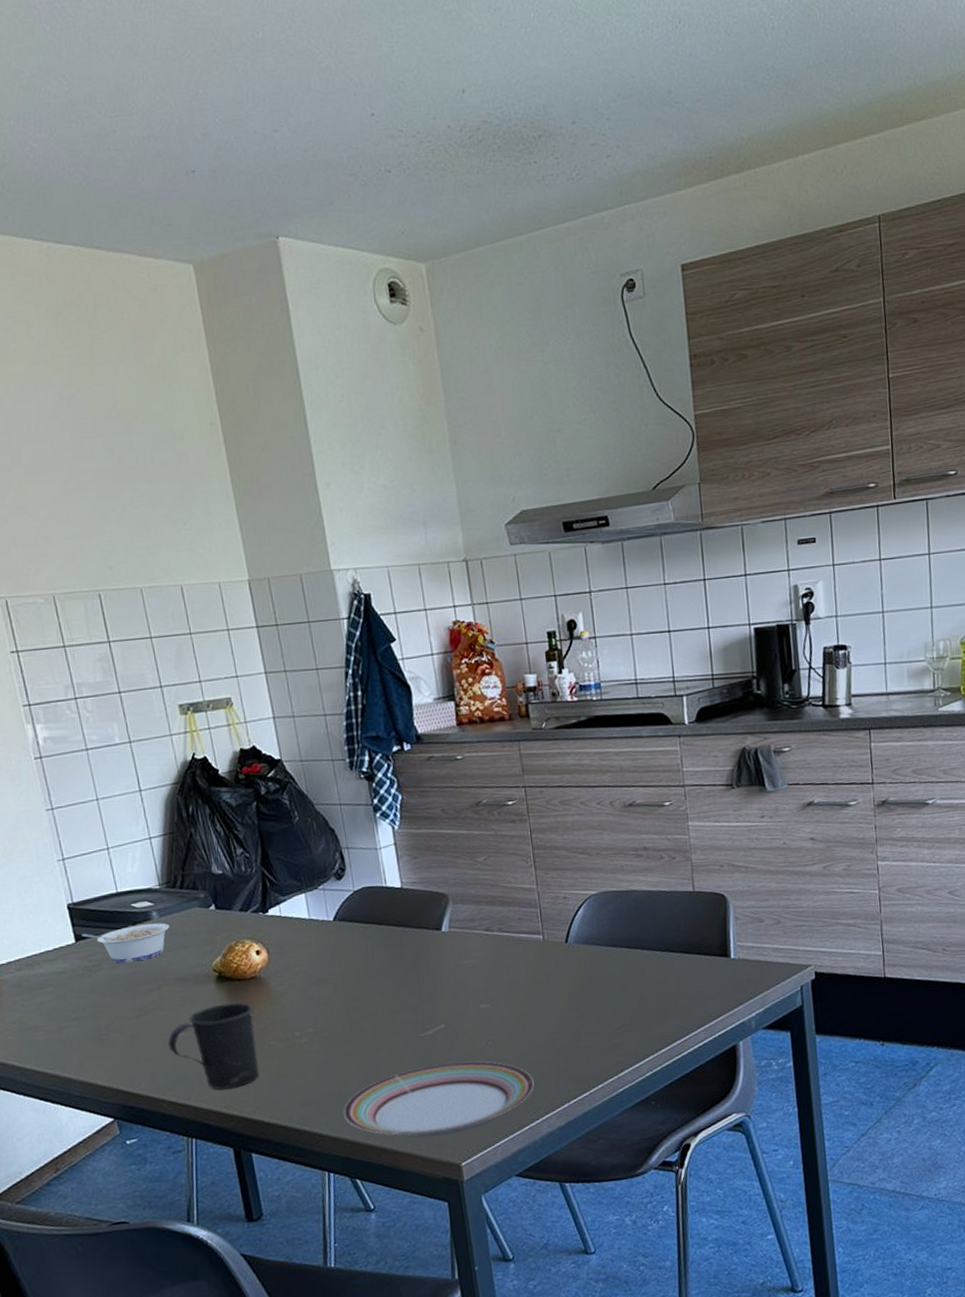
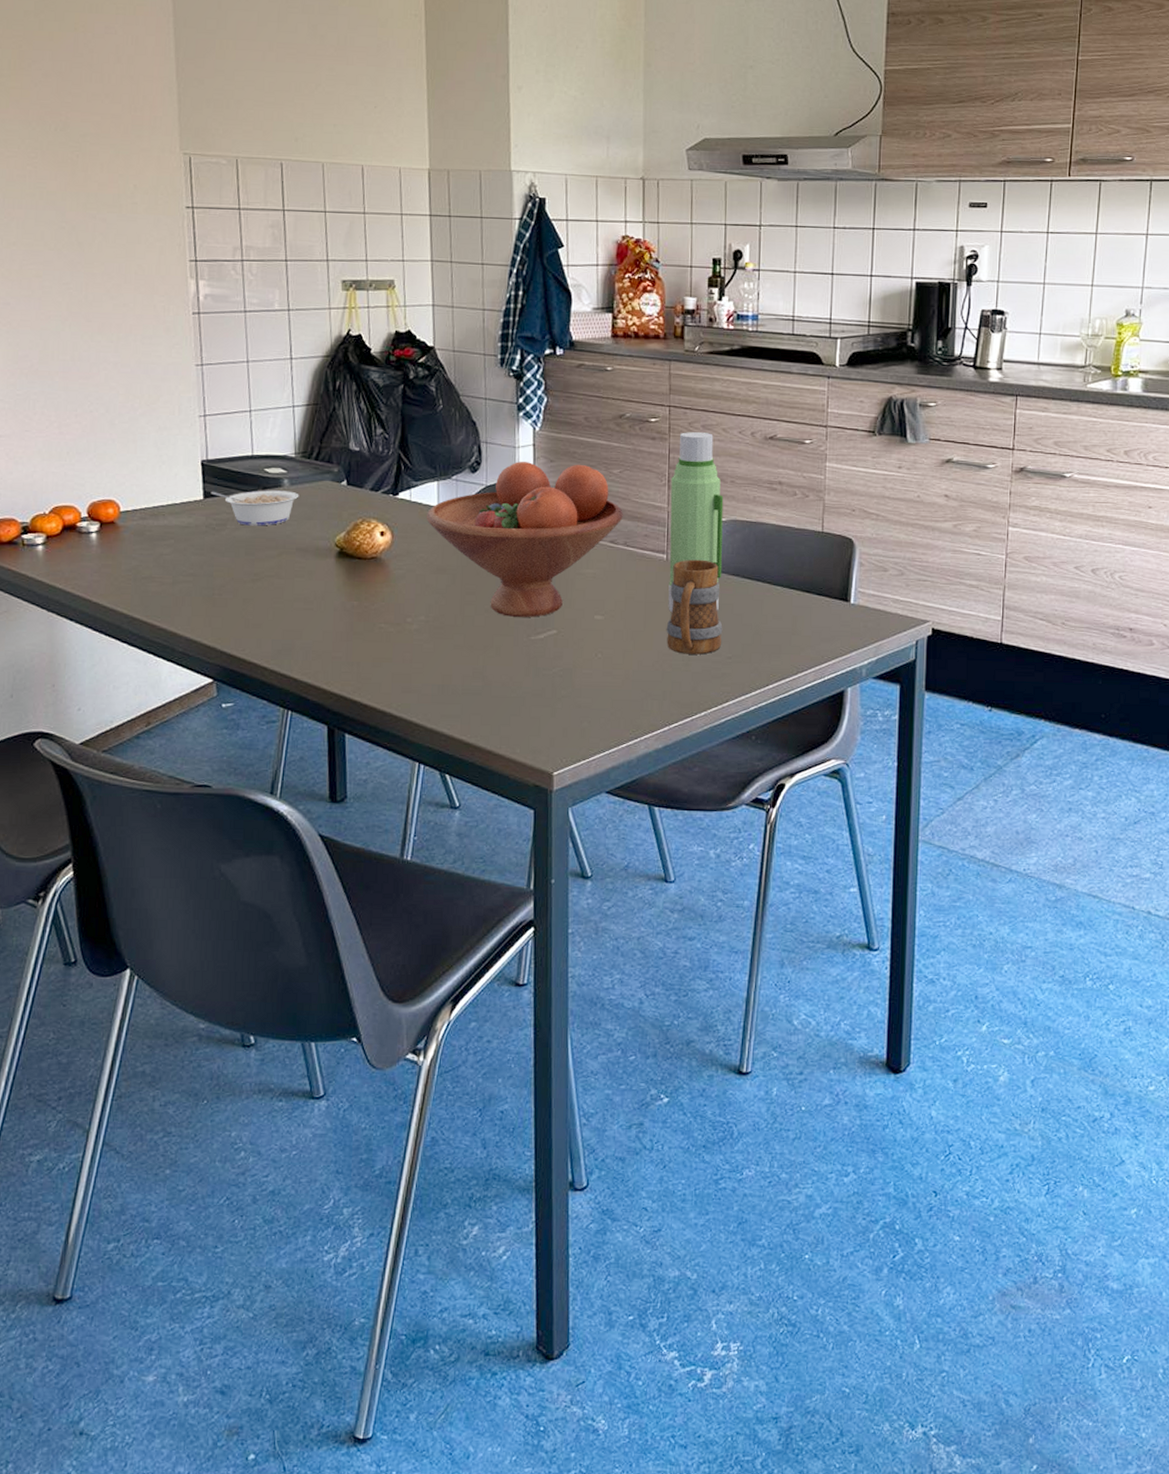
mug: present [168,1002,259,1089] -> none [279,580,369,665]
fruit bowl: none [298,857,494,1018] -> present [426,462,623,618]
plate: present [343,1061,534,1138] -> none [443,669,637,742]
water bottle: none [536,808,602,992] -> present [668,432,724,613]
mug: none [550,935,609,1031] -> present [666,559,723,655]

